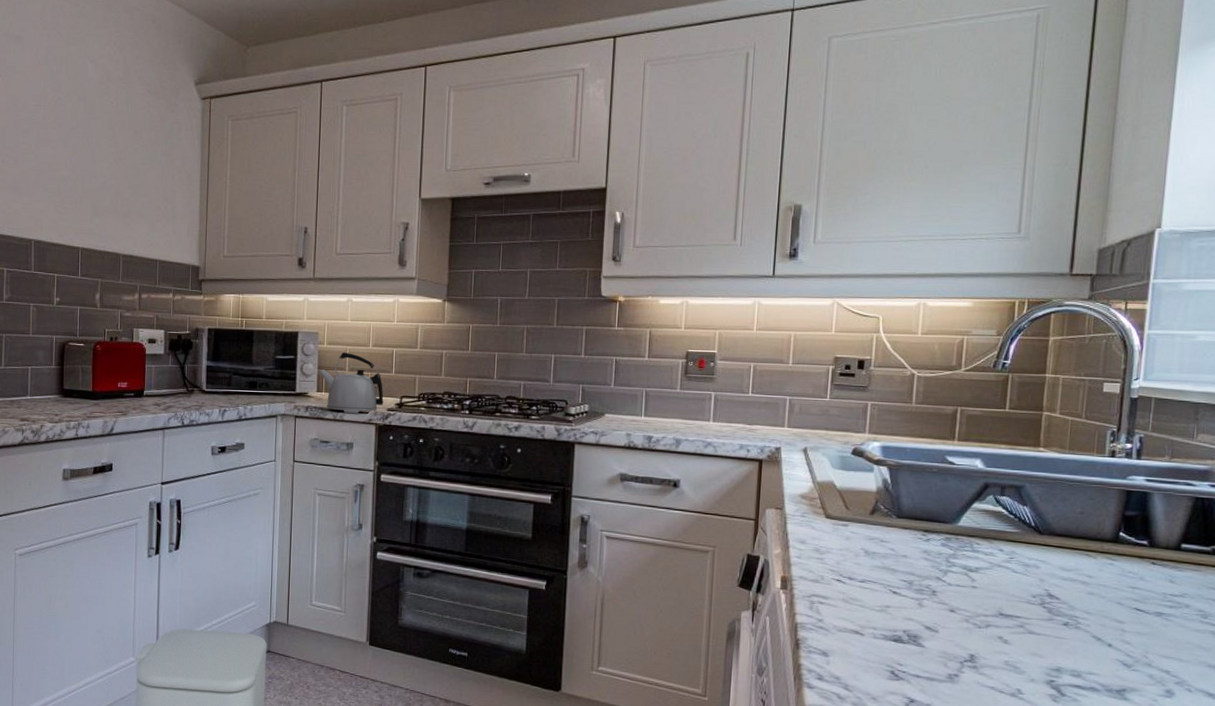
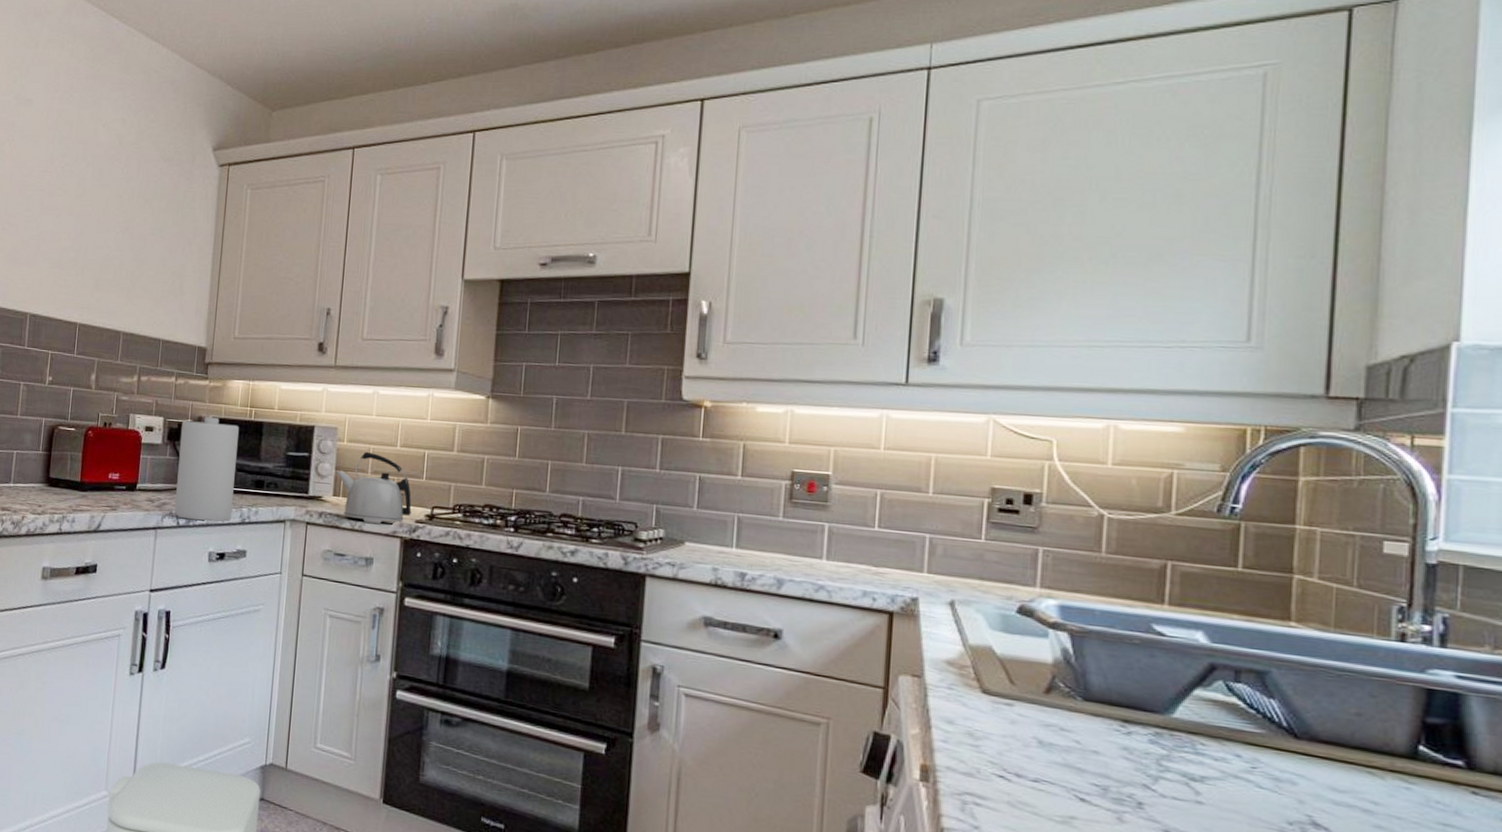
paper towel holder: none [179,328,232,420] -> present [174,417,239,522]

